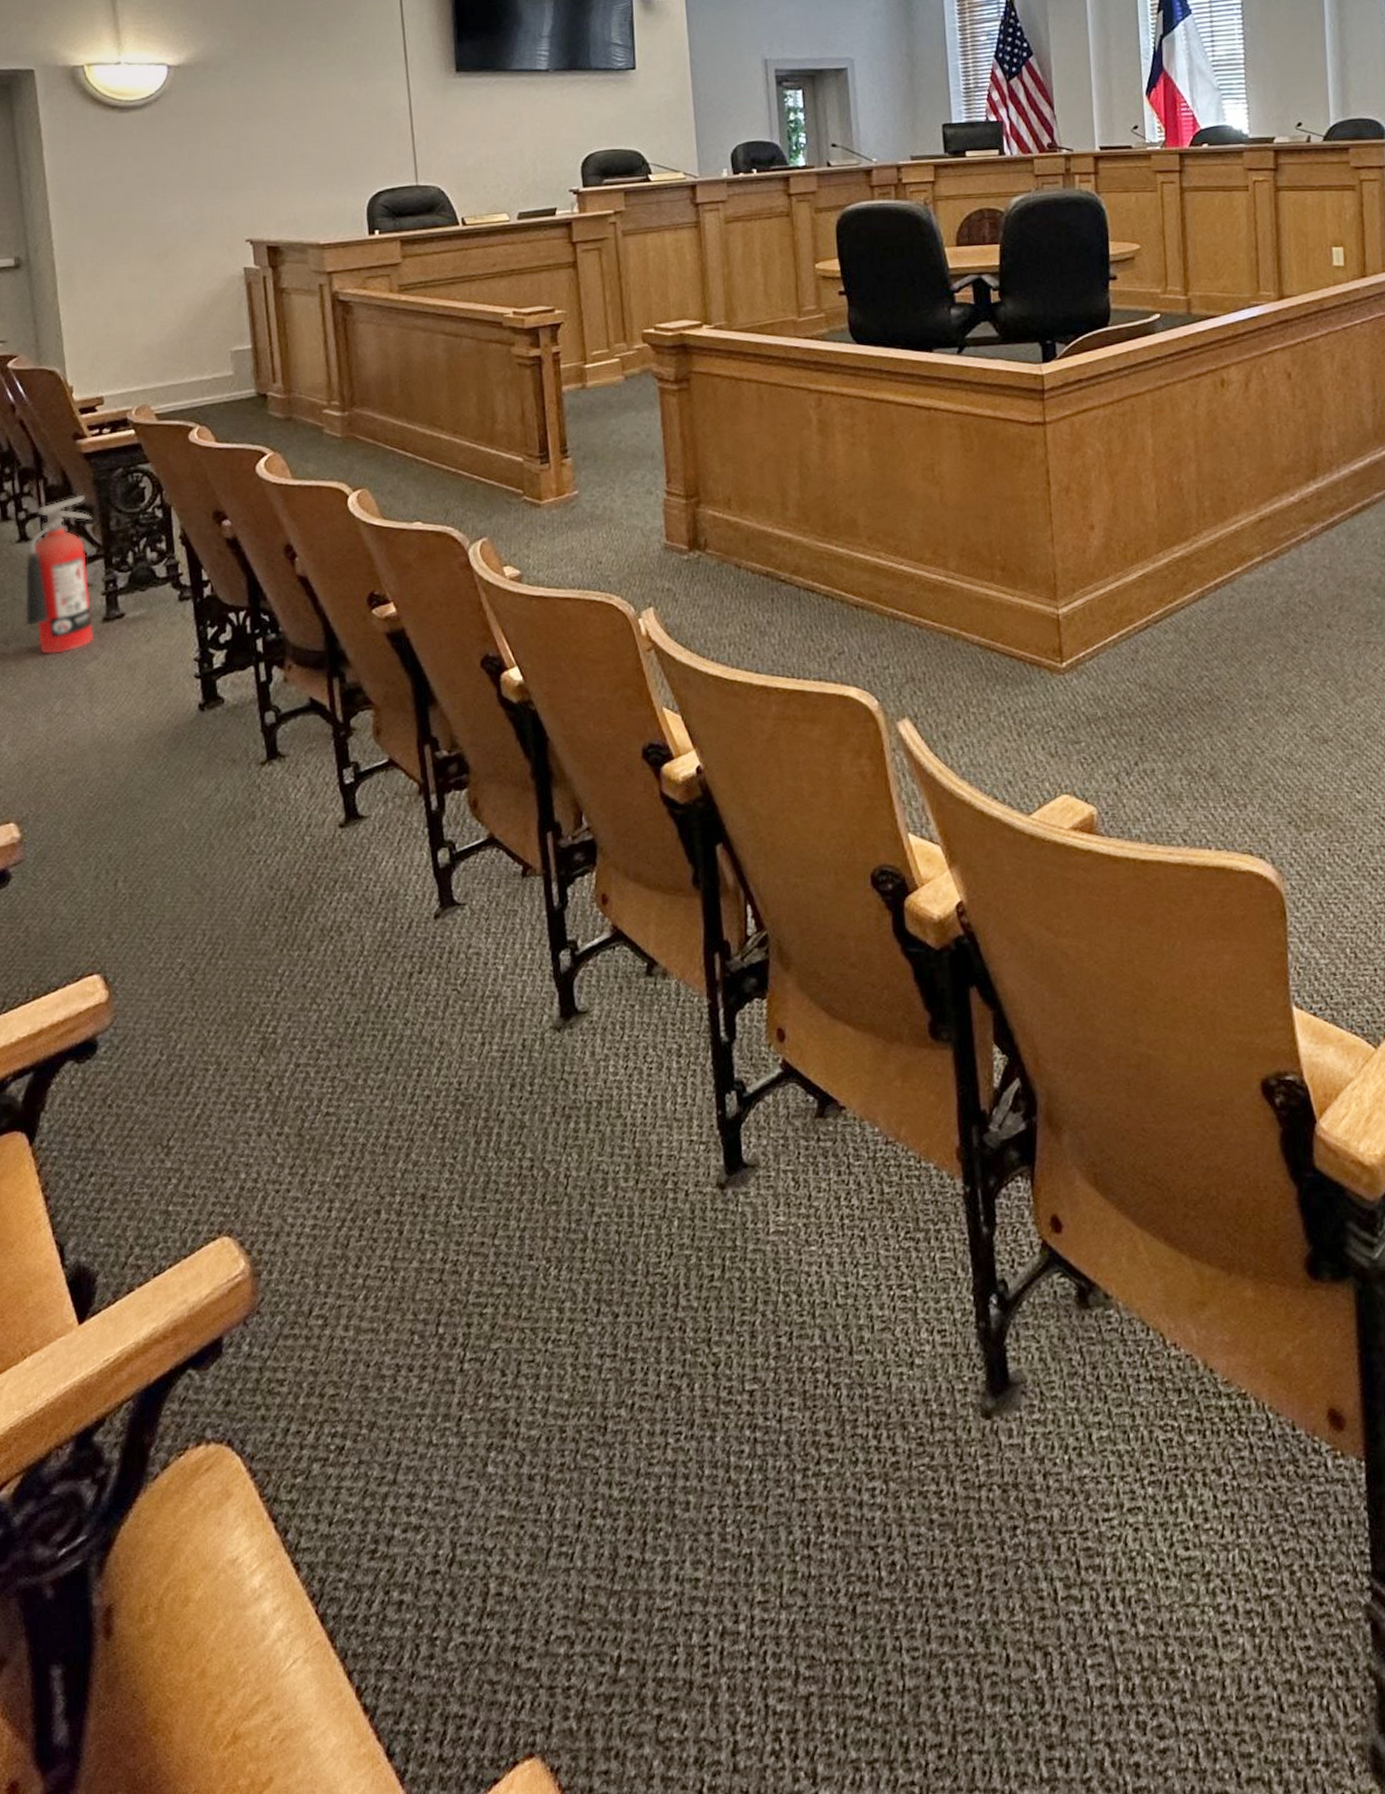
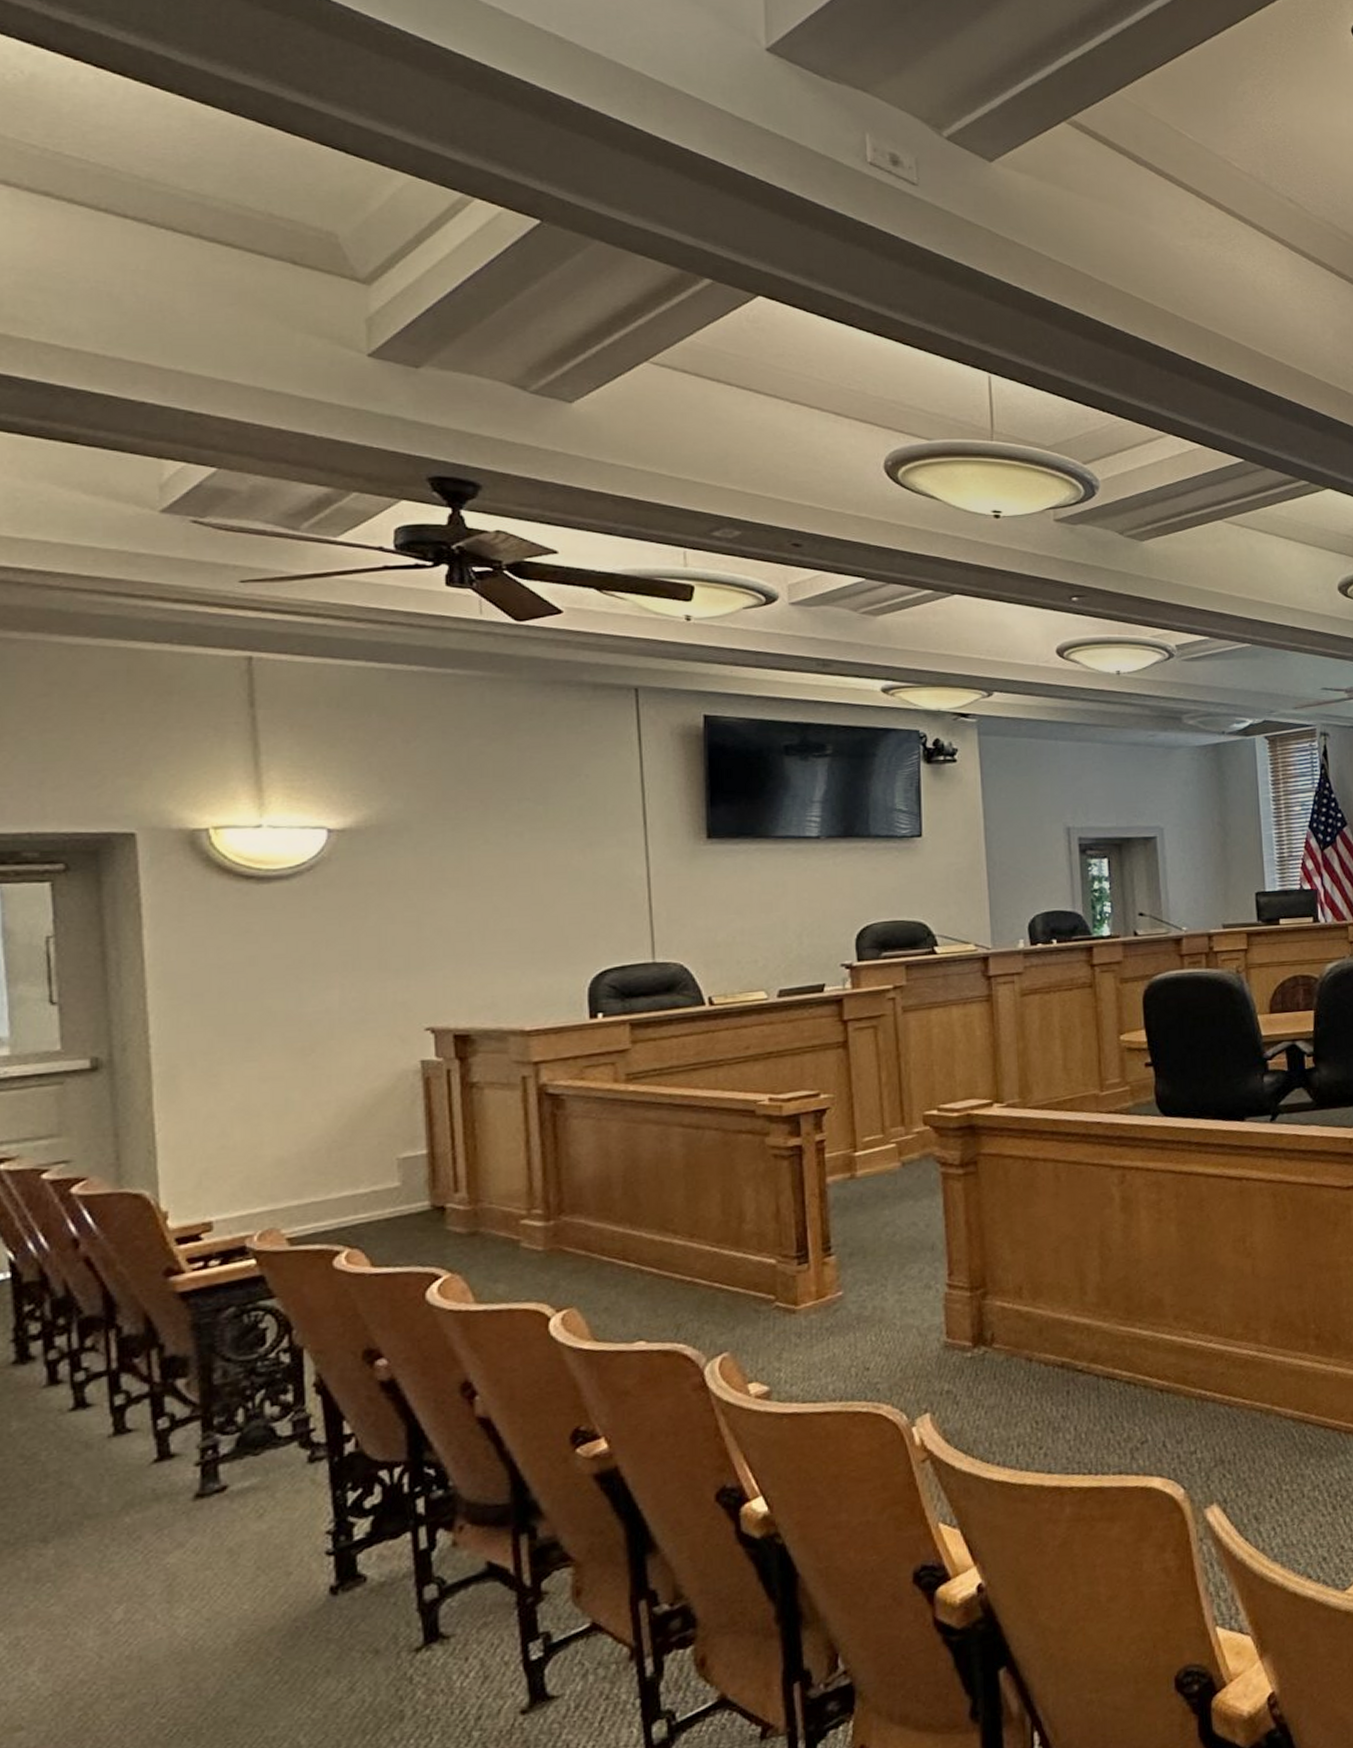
fire extinguisher: present [25,494,95,654] -> none [77,1343,188,1549]

